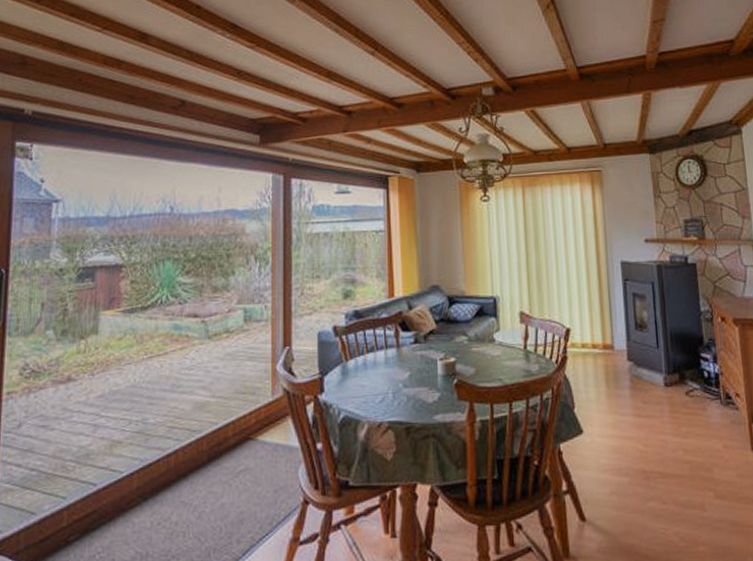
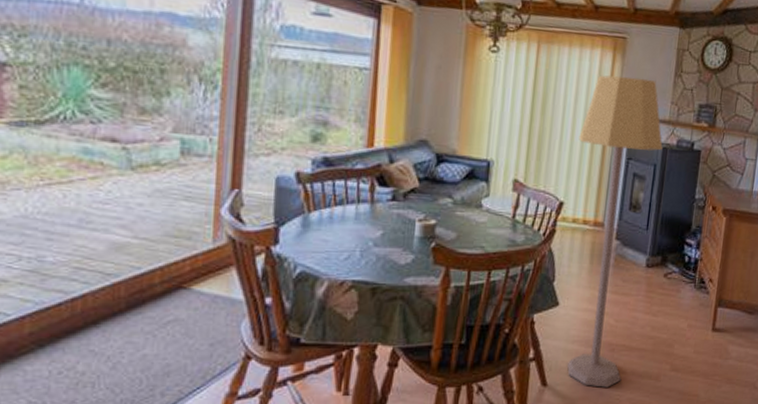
lamp: none [574,204,663,521] -> present [567,75,663,388]

